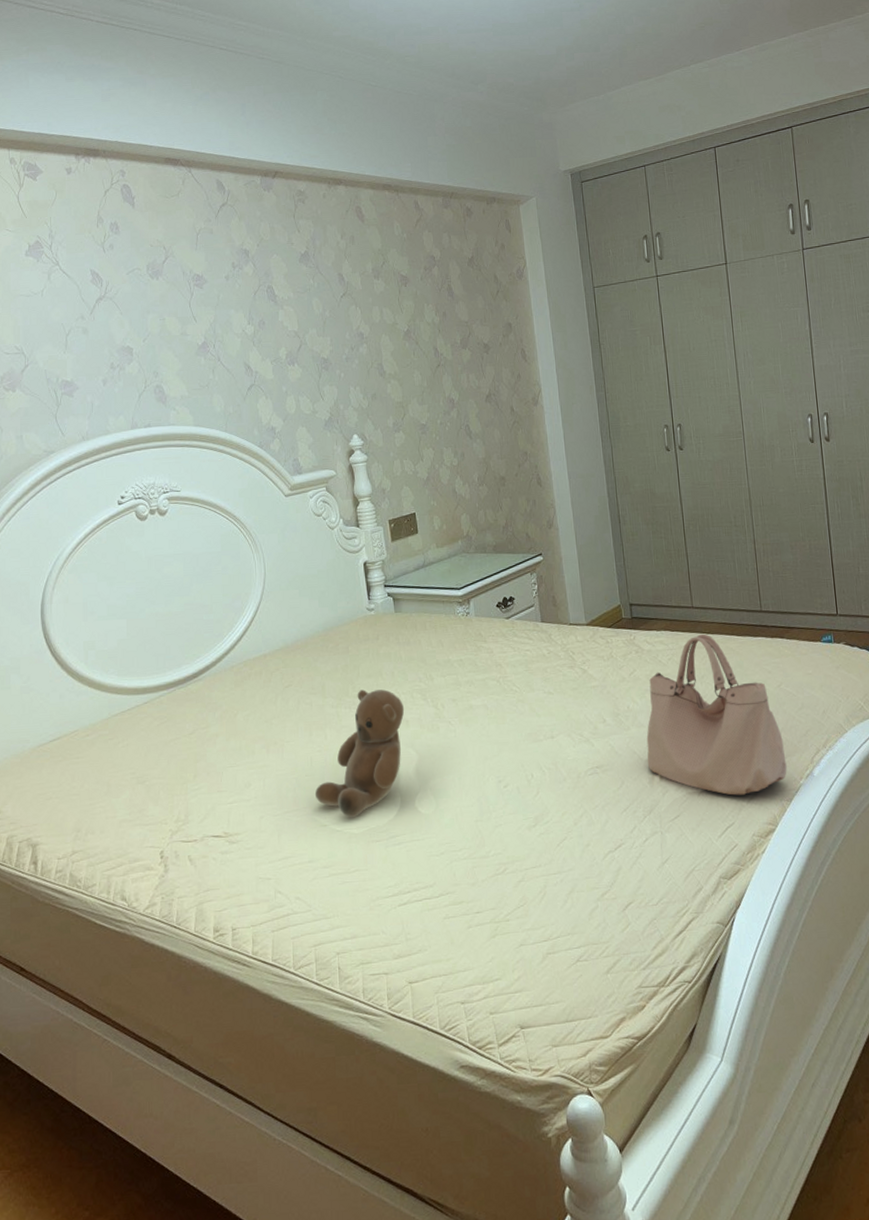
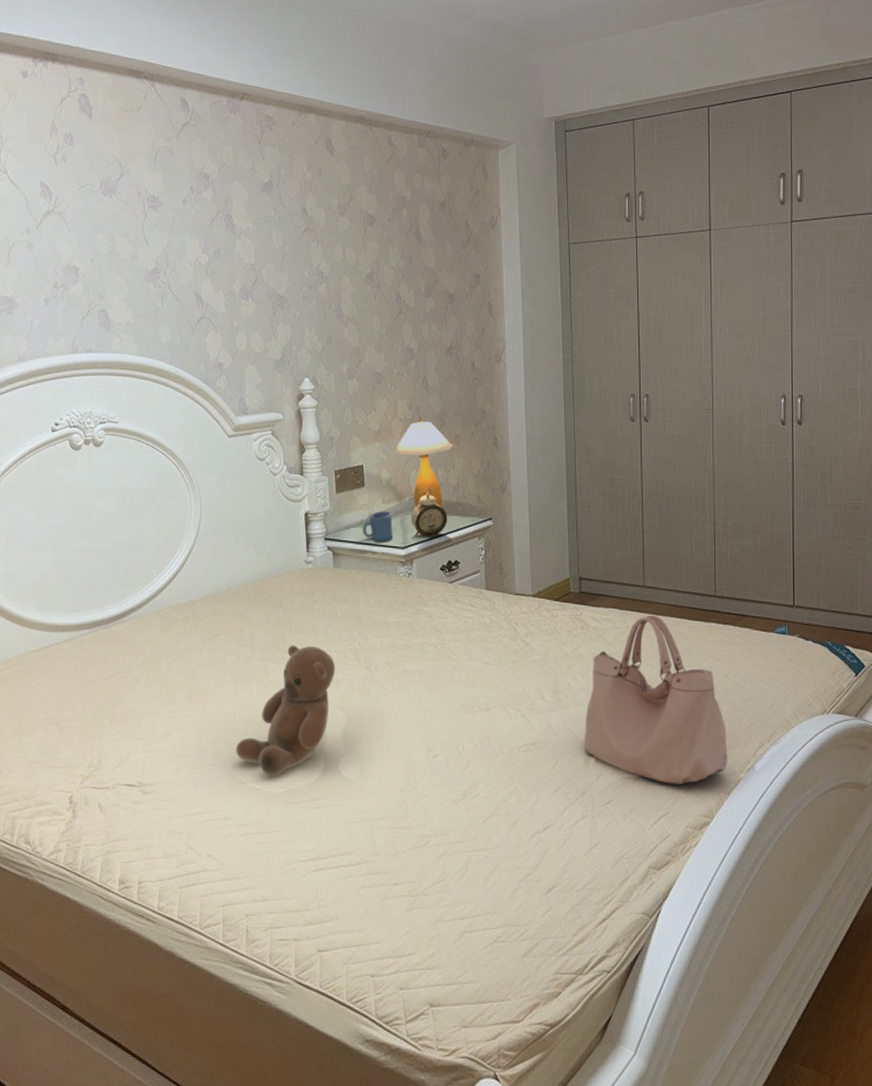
mug: none [418,555,449,587] -> present [362,511,393,544]
table lamp: none [442,460,499,550] -> present [392,414,453,508]
alarm clock: none [464,529,500,577] -> present [411,487,448,537]

